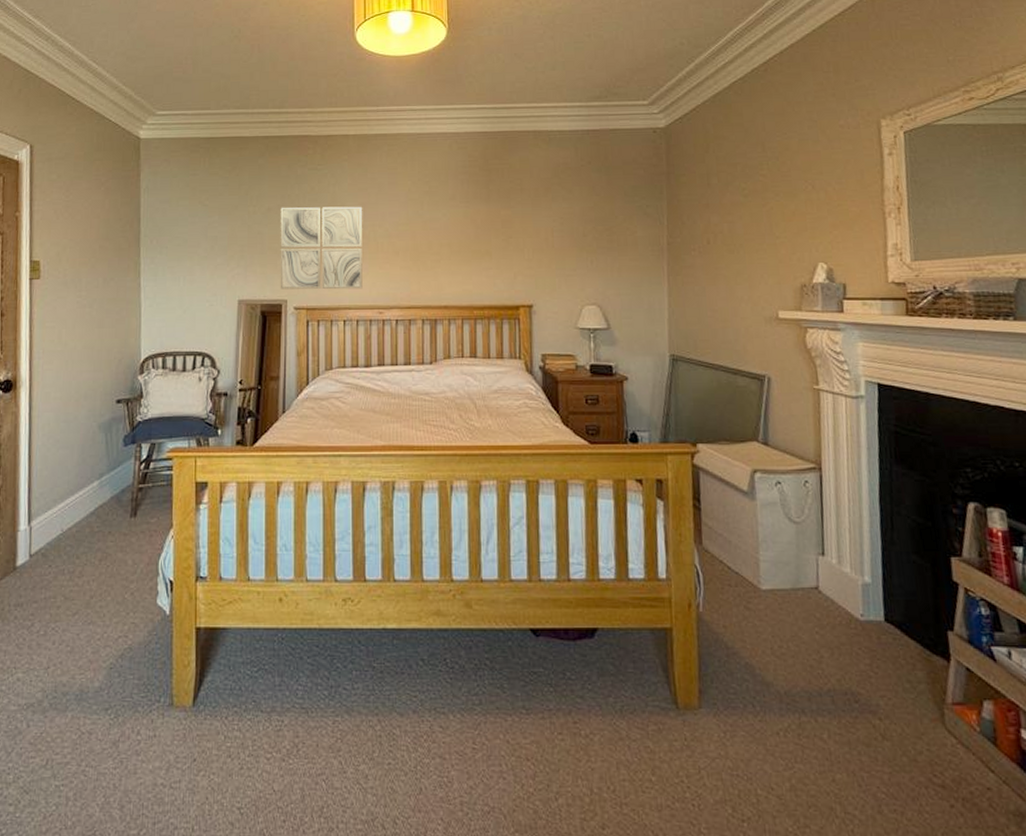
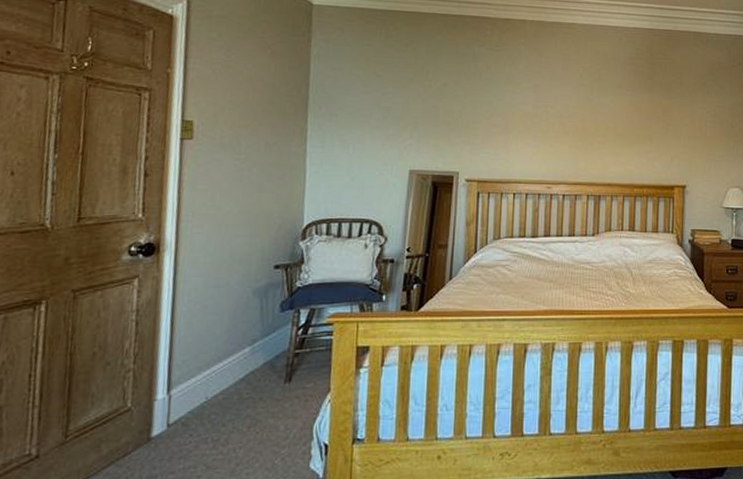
wall art: present [280,206,363,290] -> none [452,83,537,165]

